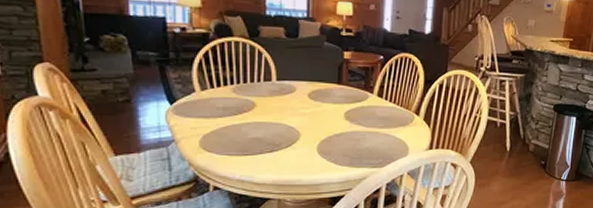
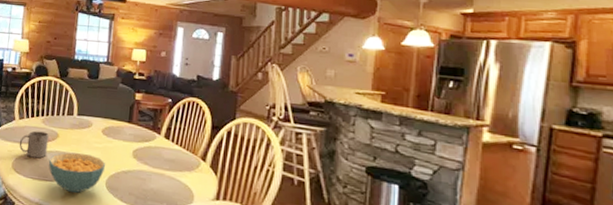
mug: none [205,102,243,133] -> present [19,131,49,159]
cereal bowl: none [246,120,316,164] -> present [48,152,106,194]

